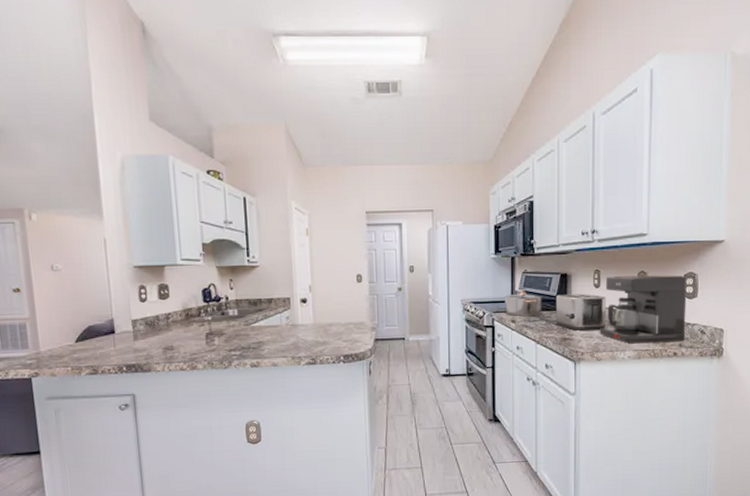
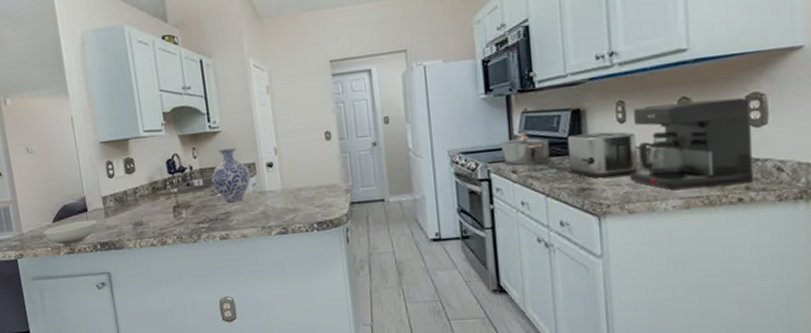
bowl: none [63,342,126,366] -> present [42,220,98,245]
vase: none [246,283,285,333] -> present [211,148,251,203]

